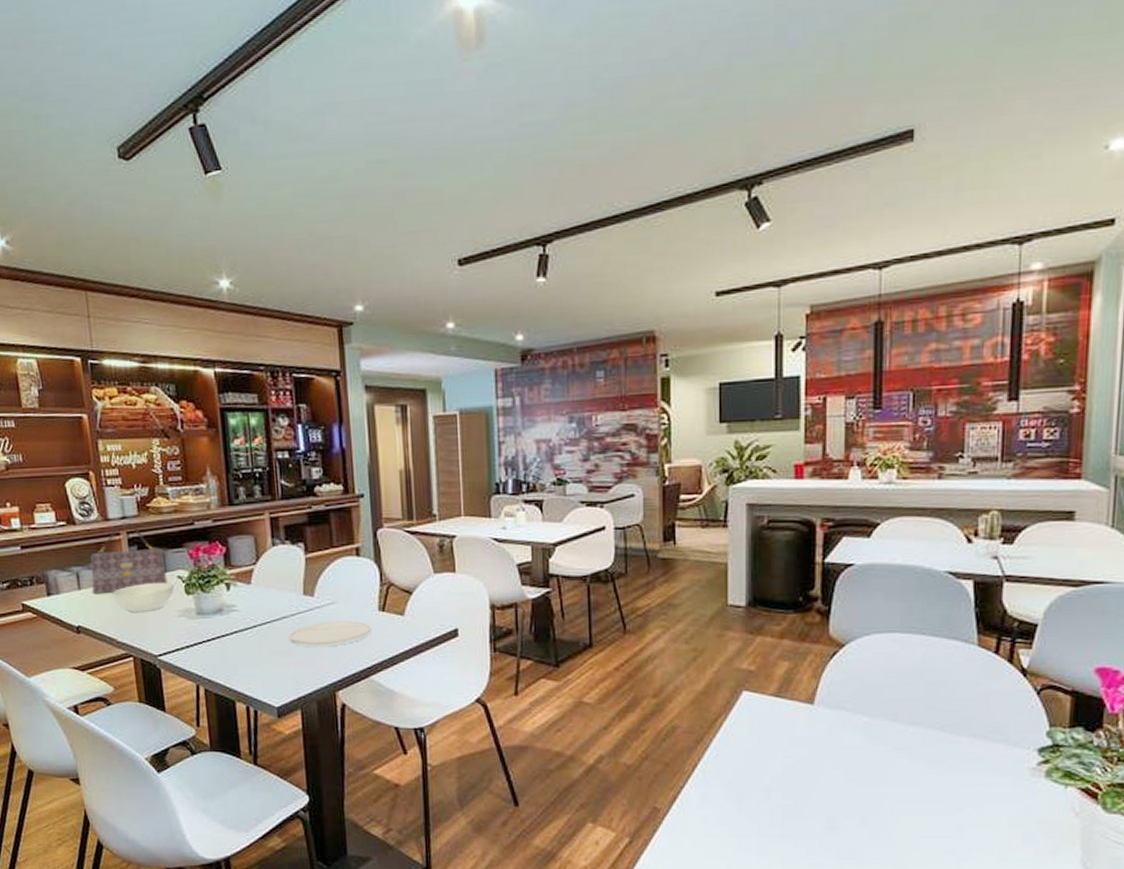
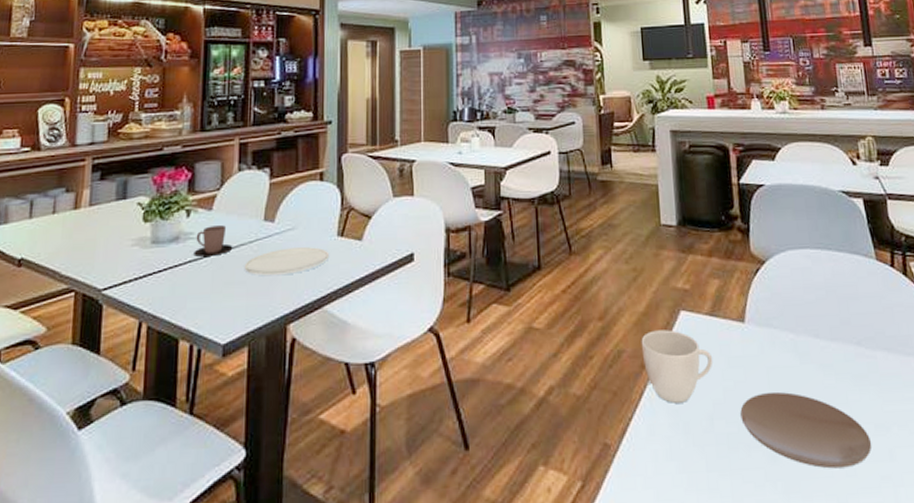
handbag: present [90,522,168,595] -> none [43,148,127,224]
bowl: present [112,583,175,613] -> none [65,210,133,243]
cup: none [238,599,276,628] -> present [194,225,233,257]
cup: none [697,708,775,776] -> present [641,329,713,403]
plate: none [799,770,940,841] -> present [740,391,872,469]

